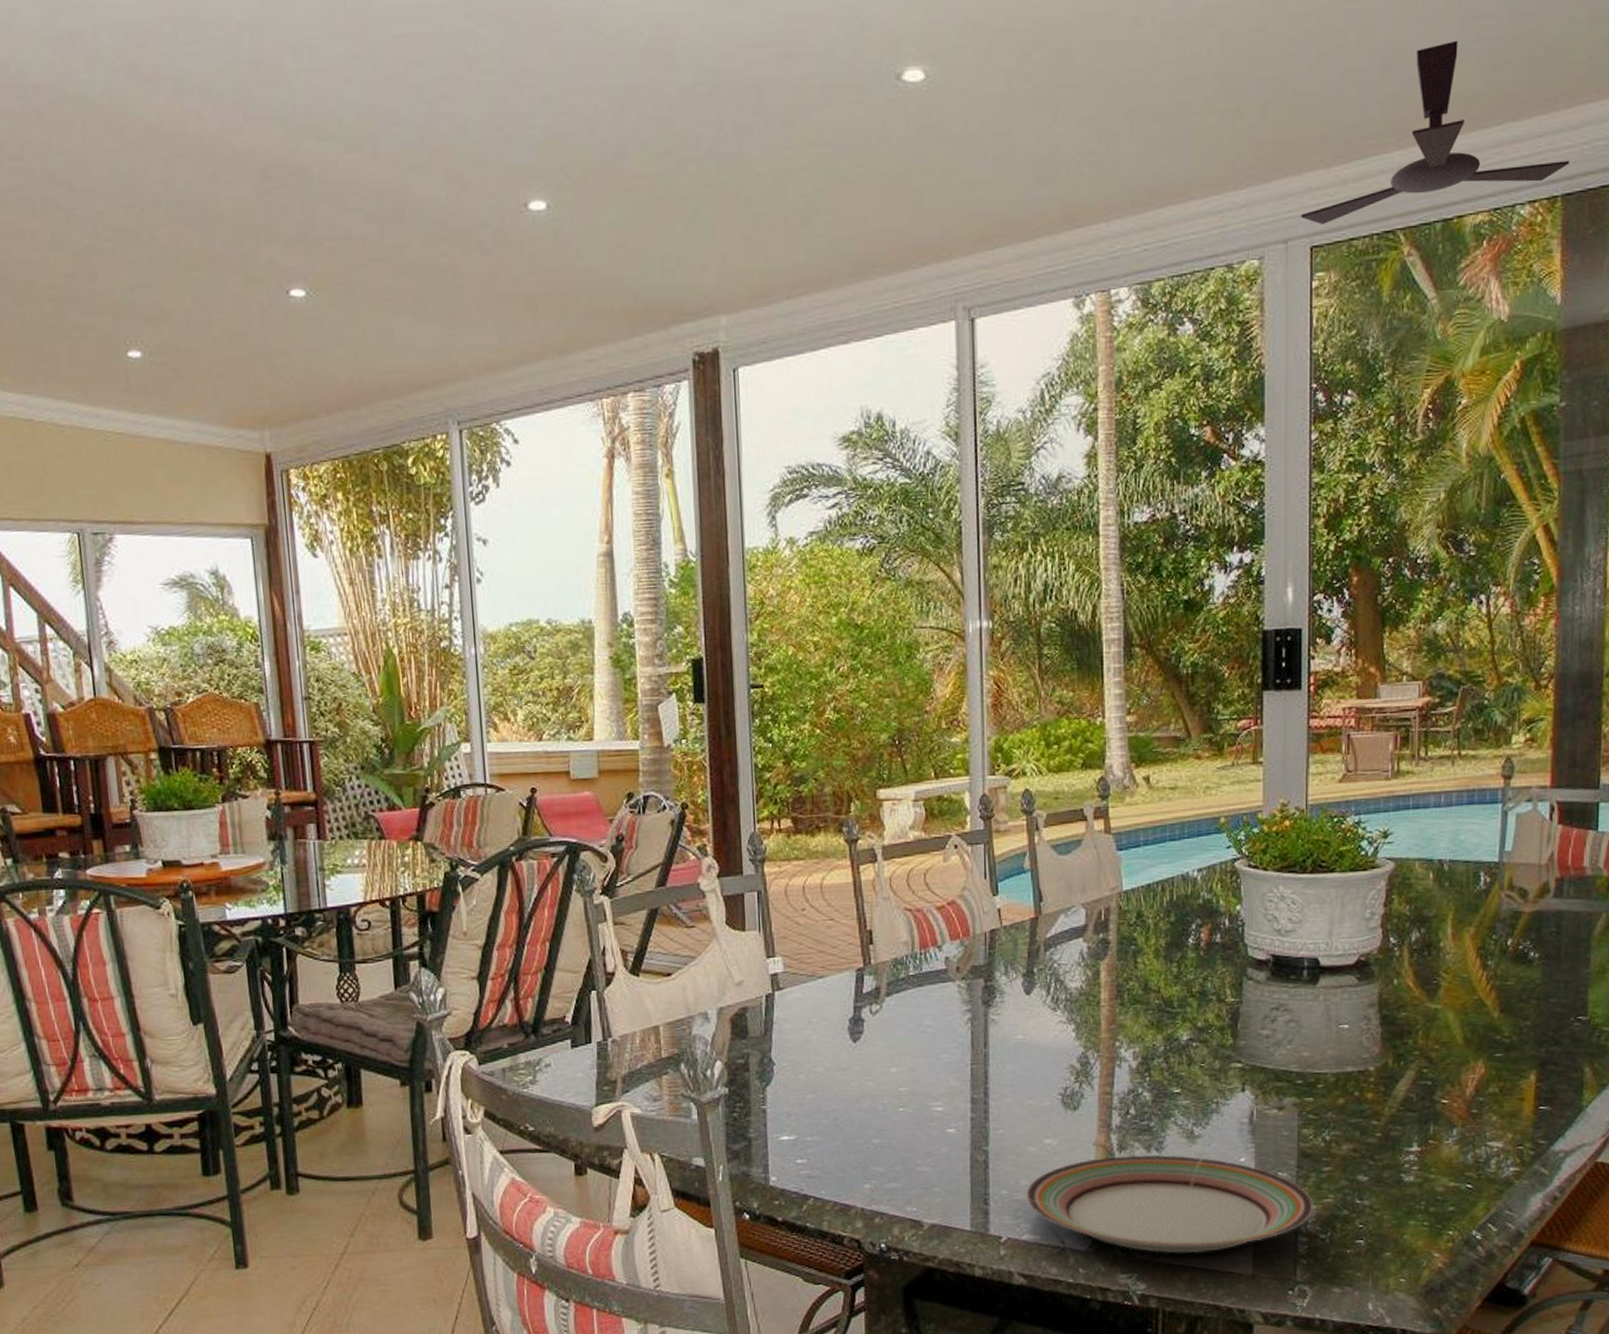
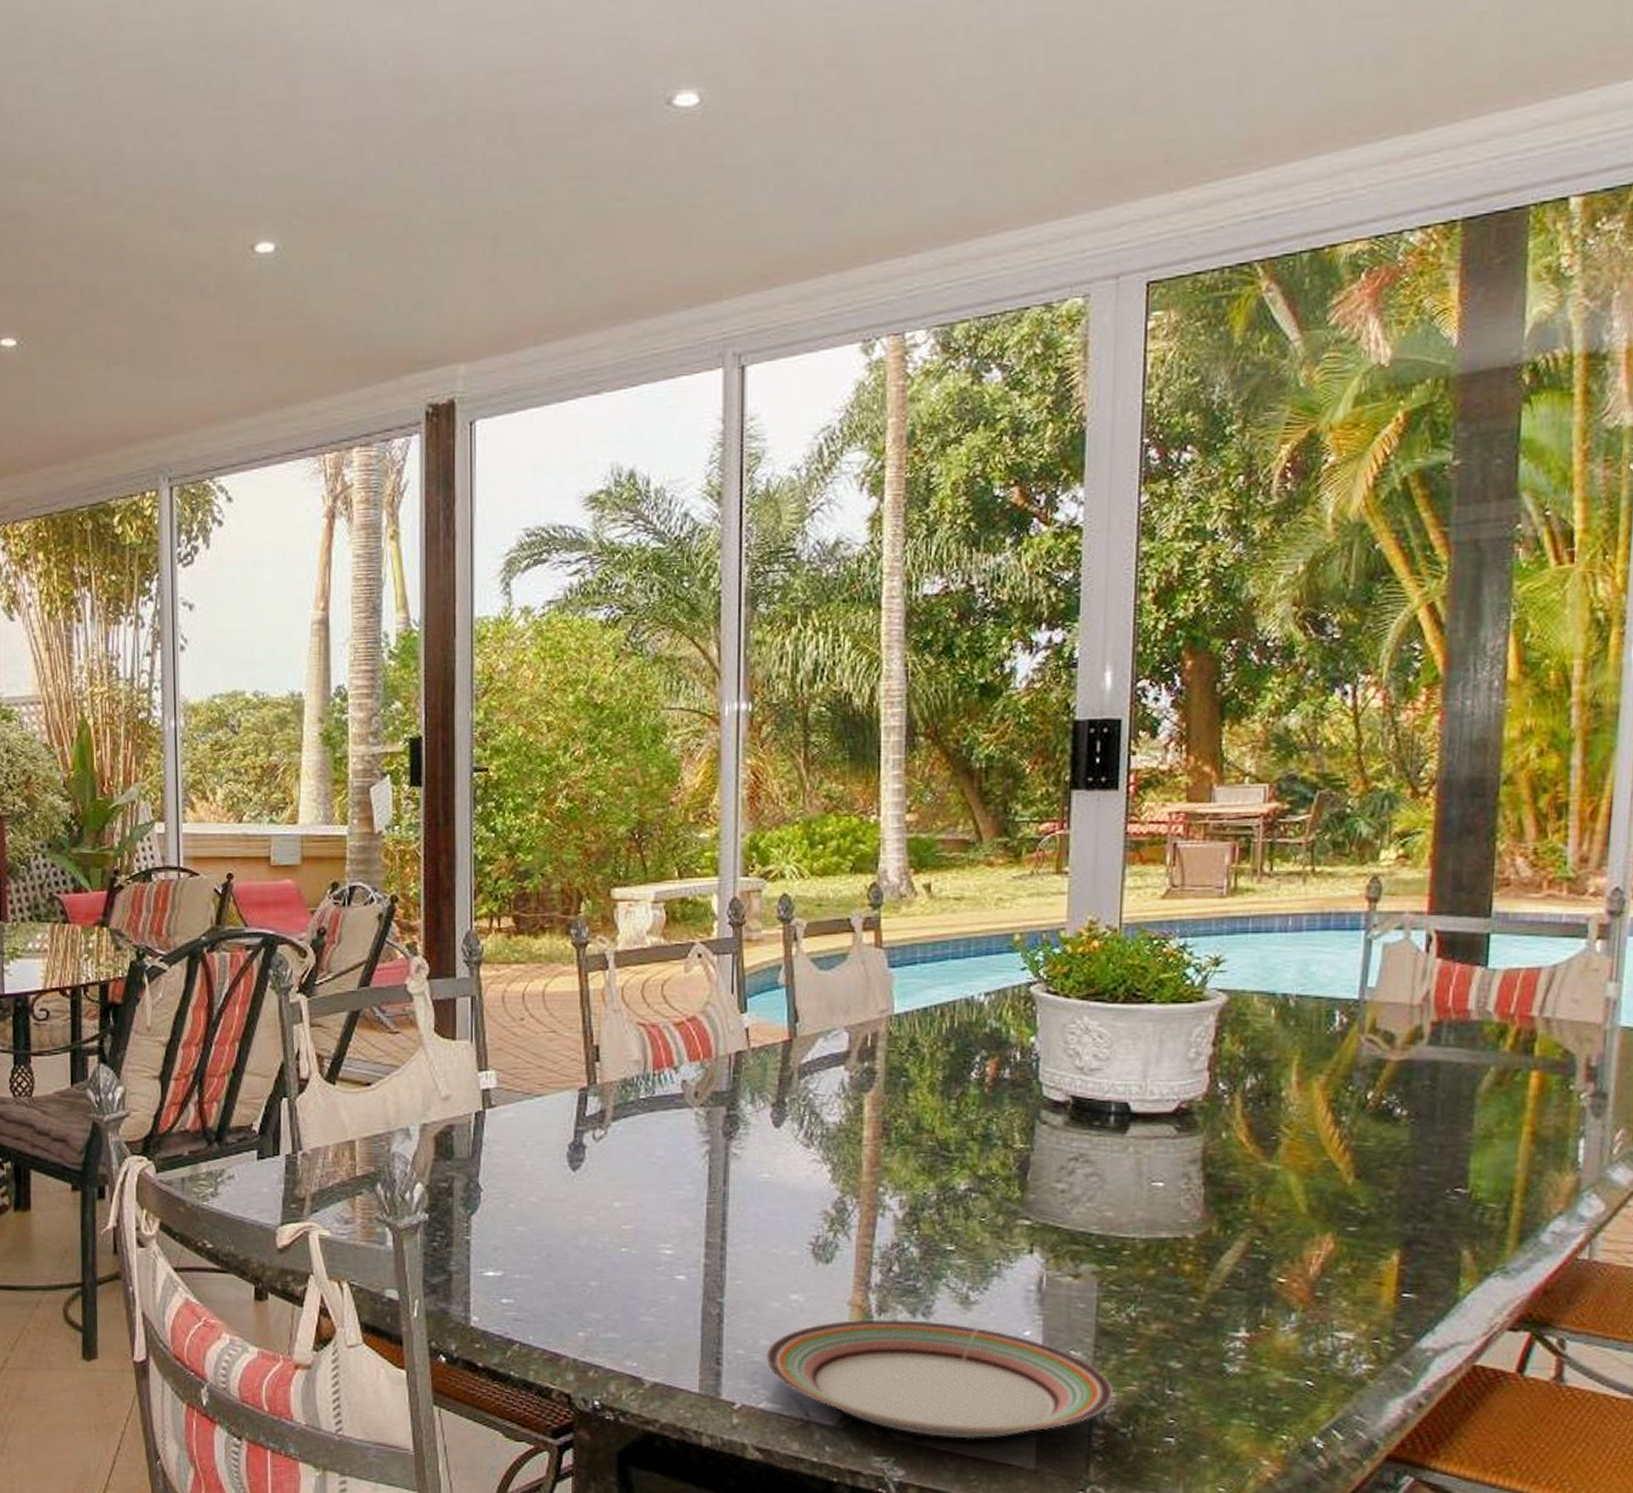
ceiling fan: present [1301,40,1570,224] -> none [1136,43,1473,257]

